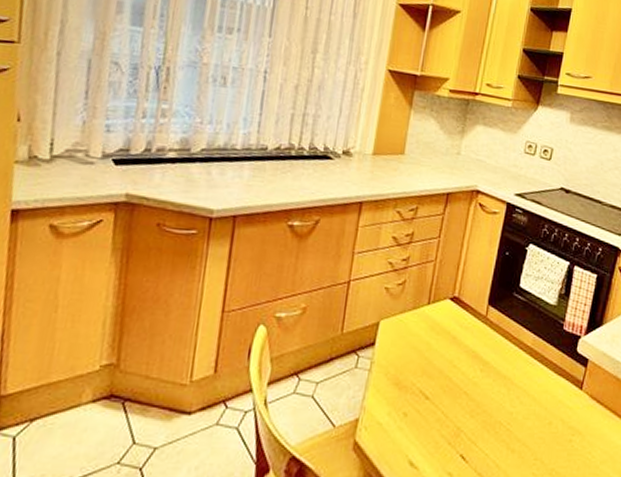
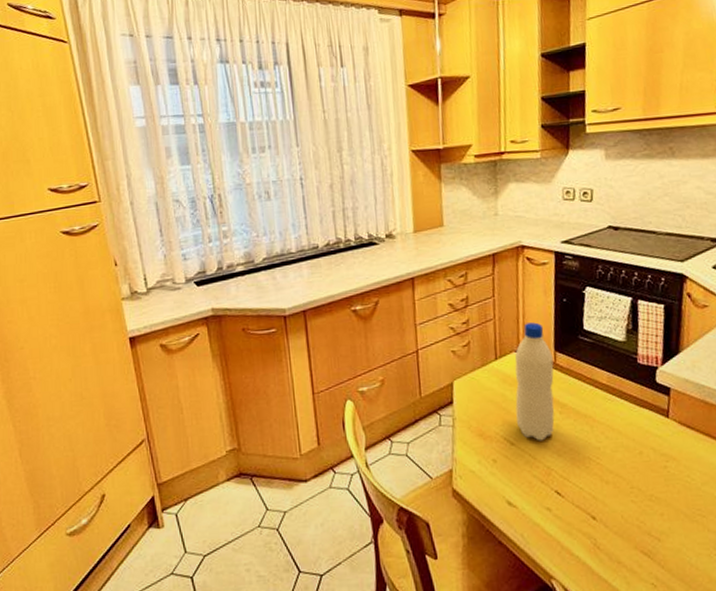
water bottle: none [436,271,485,399] -> present [515,322,555,441]

